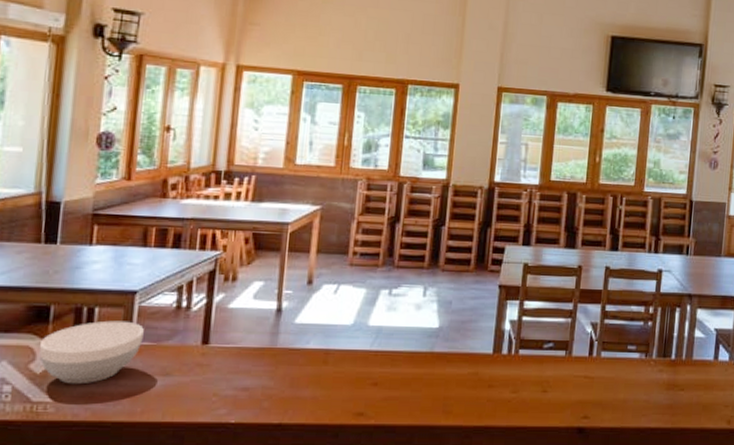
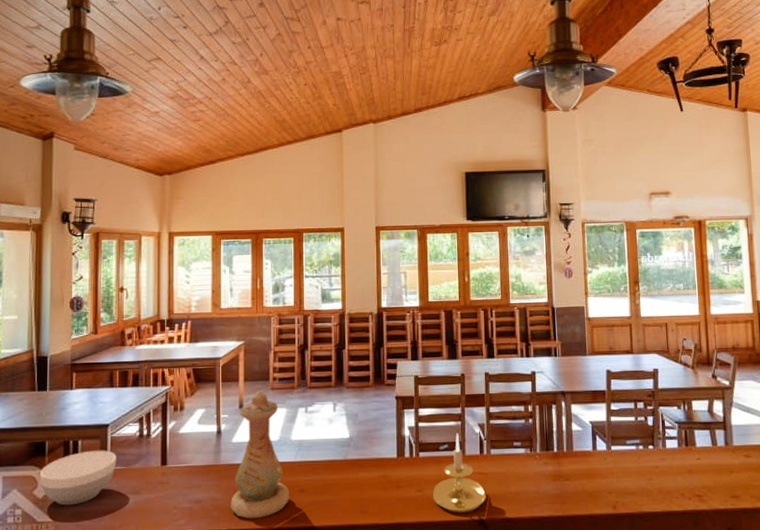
vase: none [285,265,360,412] -> present [231,390,290,519]
candle holder: none [529,331,591,419] -> present [433,433,487,513]

